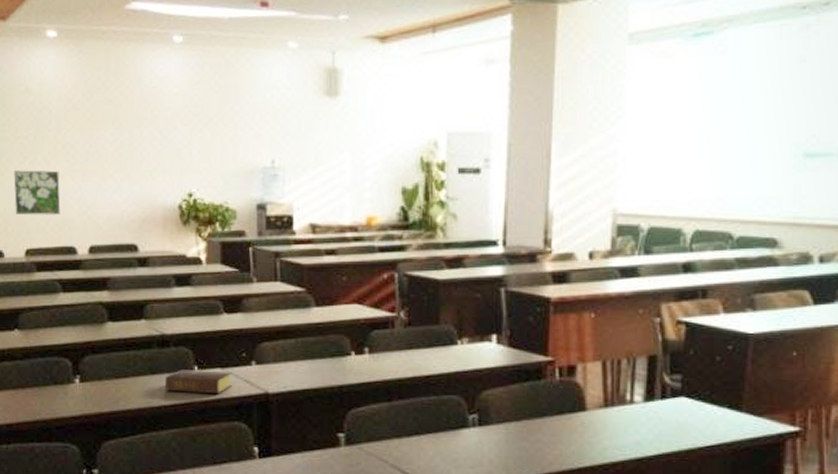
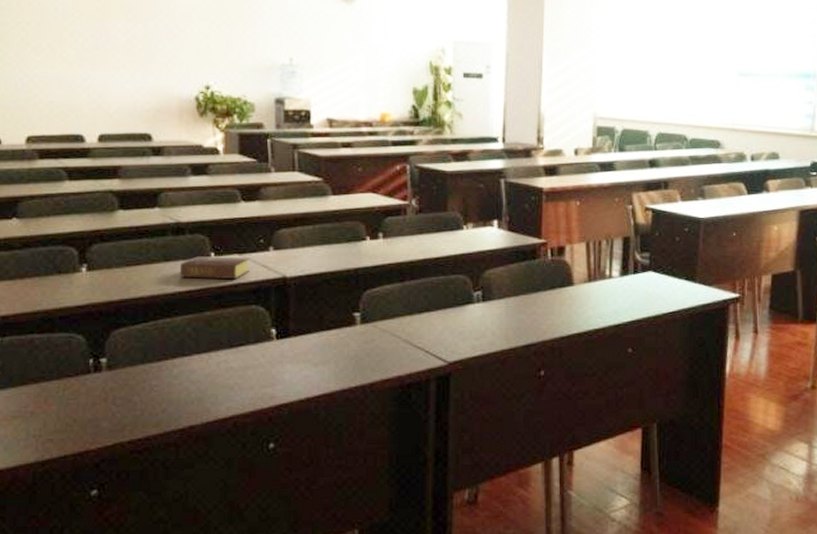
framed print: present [14,170,61,216] -> none [13,56,67,103]

